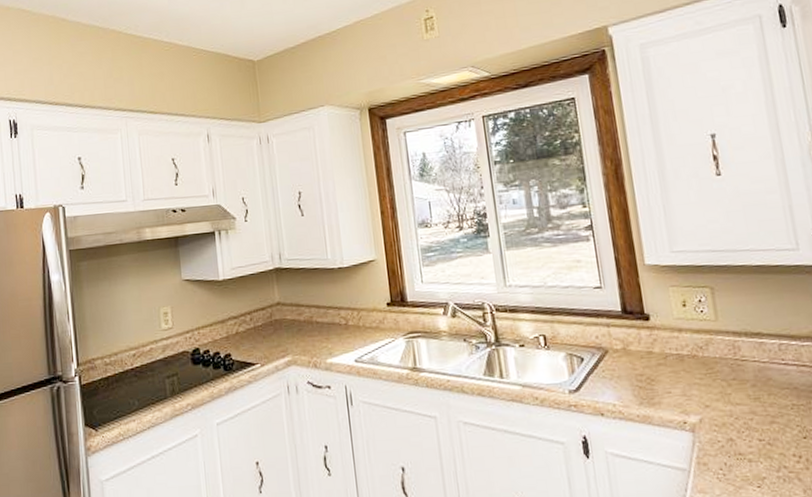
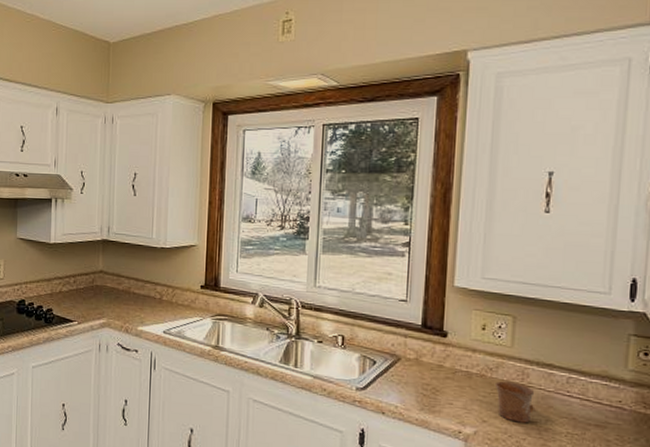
mug: none [708,358,755,402] -> present [494,380,536,423]

